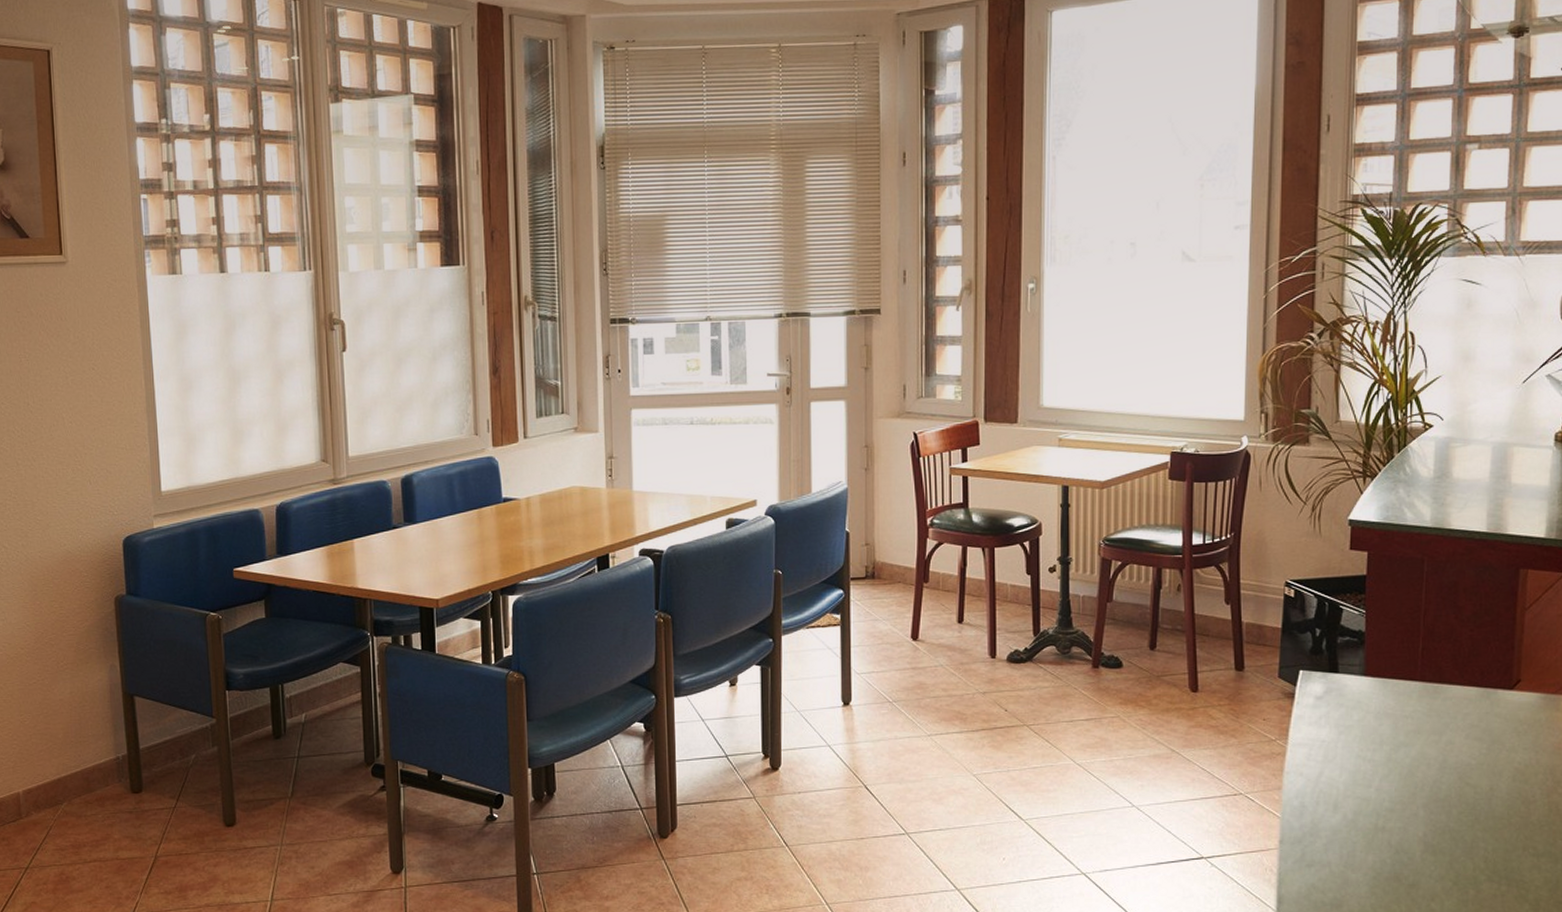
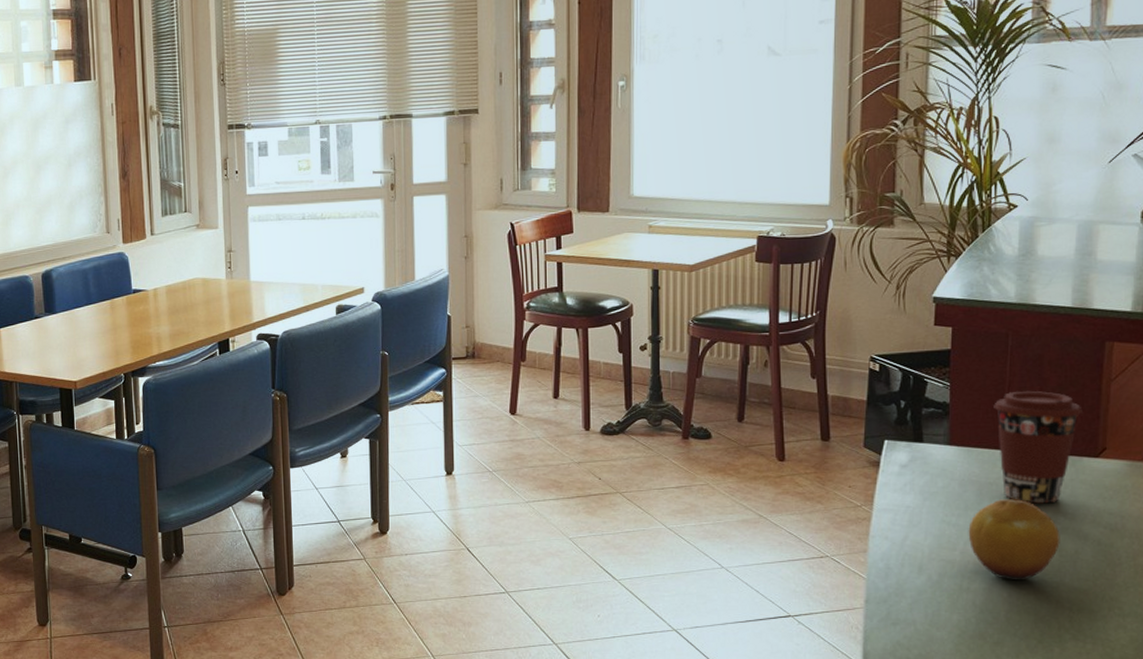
fruit: none [1383,733,1475,819] -> present [968,499,1060,581]
coffee cup: none [1409,619,1497,738] -> present [993,390,1083,504]

